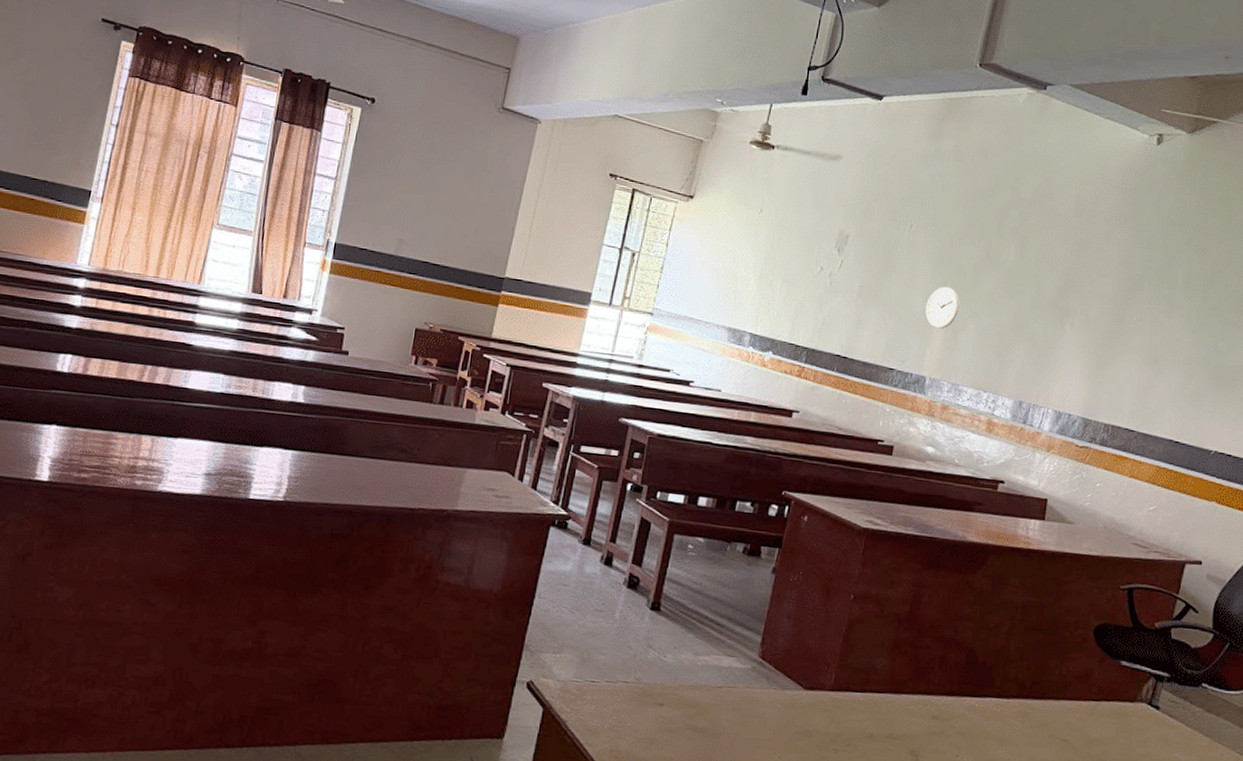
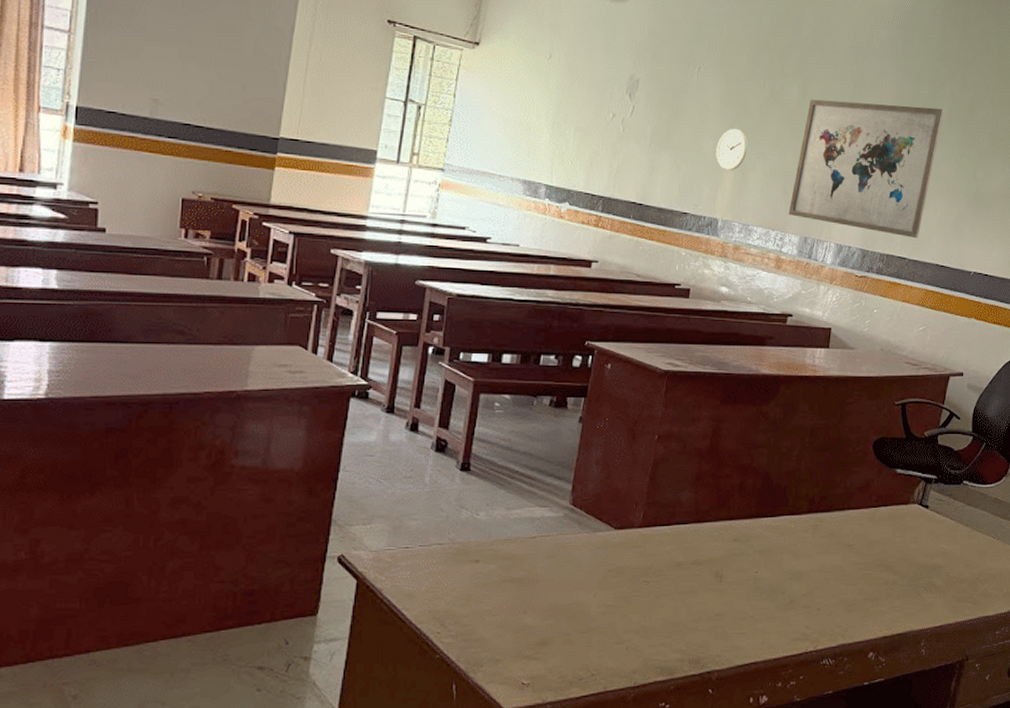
wall art: none [1002,260,1180,411] -> present [788,99,945,239]

